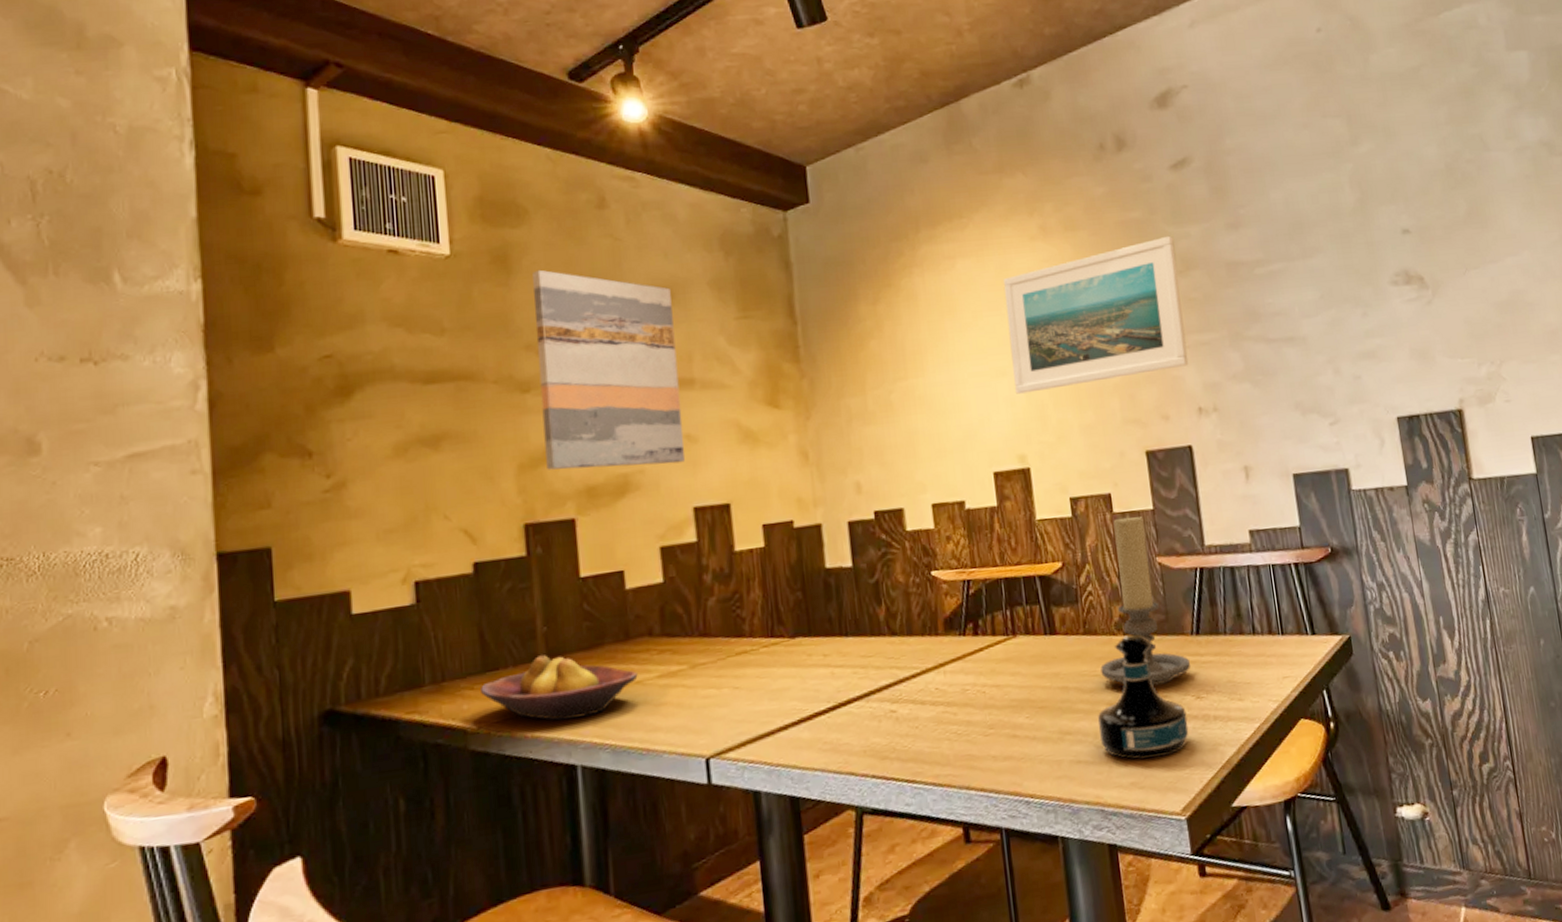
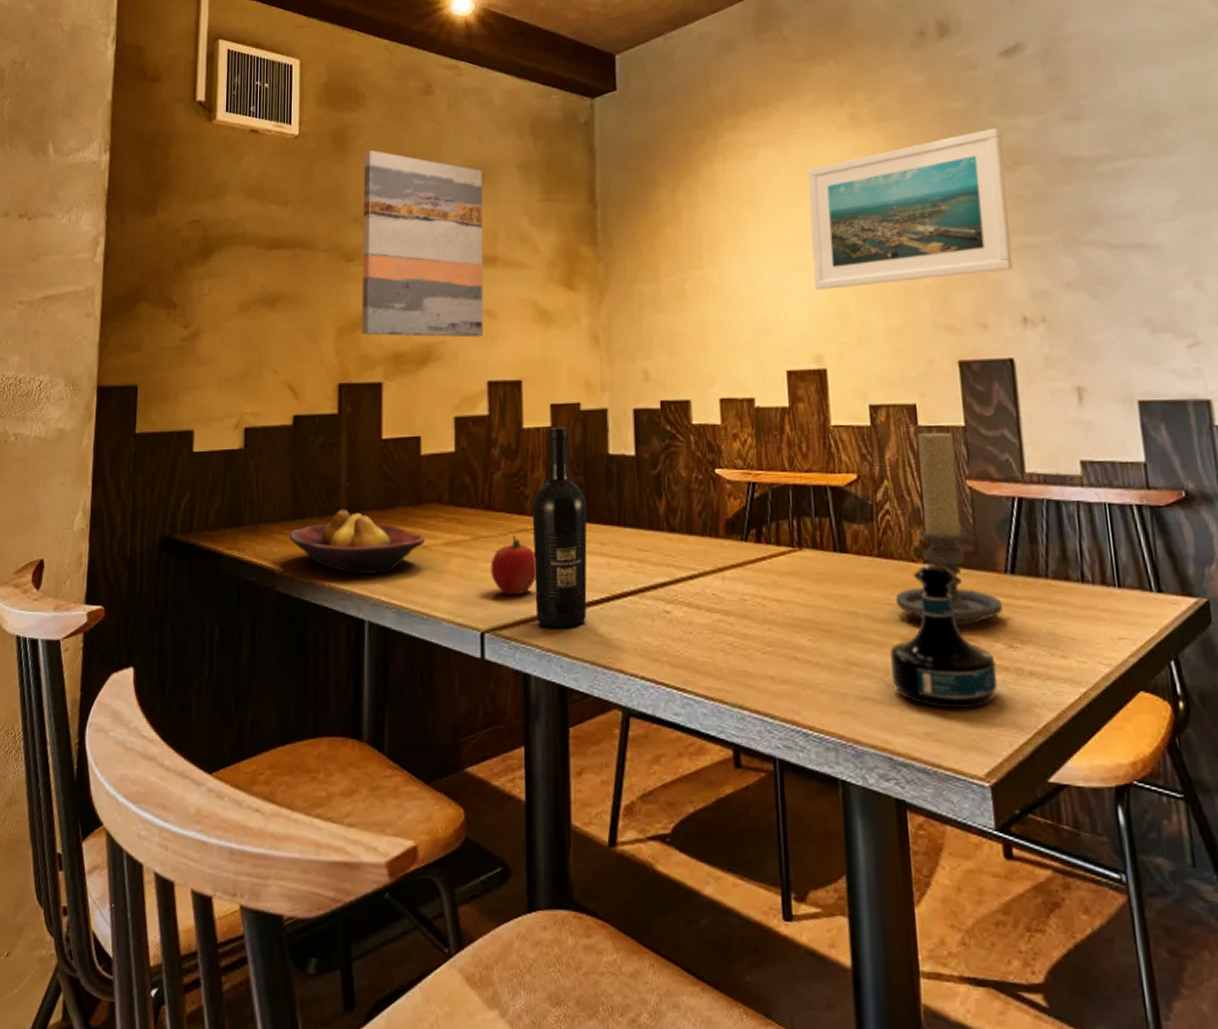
apple: none [710,658,760,719] -> present [490,535,536,596]
wine bottle: none [750,546,814,744] -> present [532,428,588,629]

